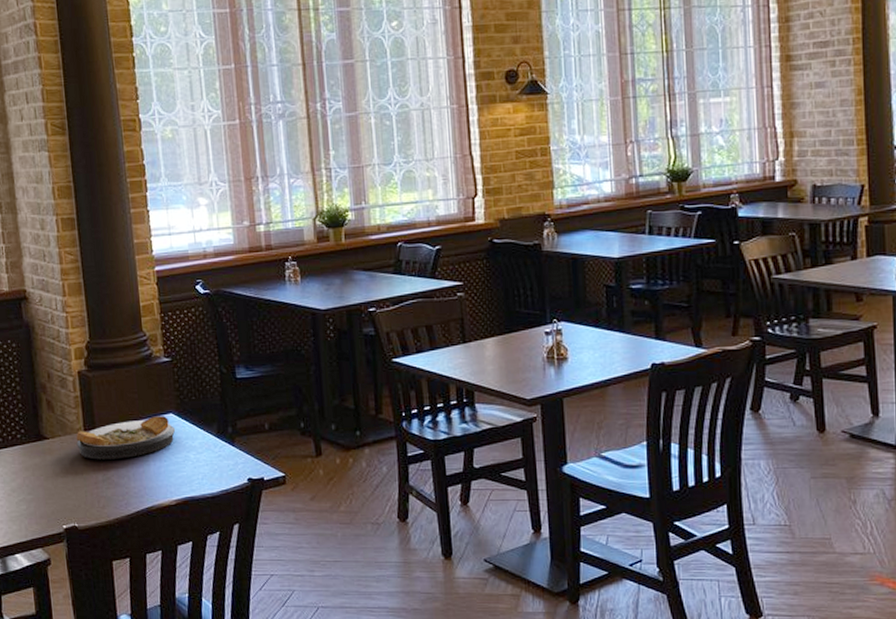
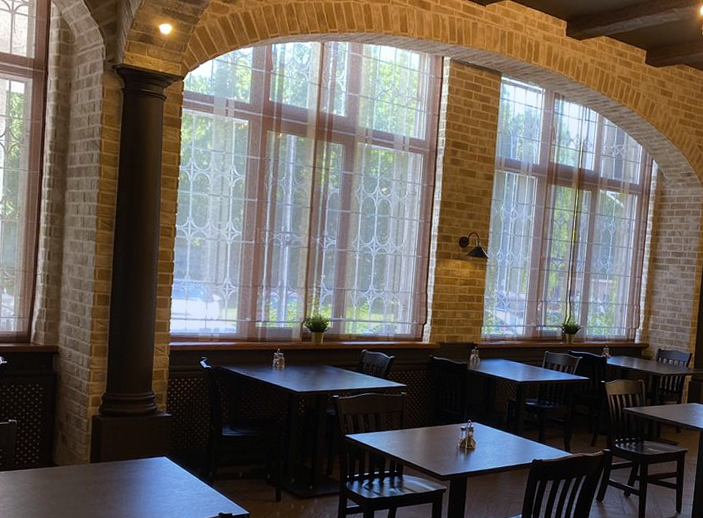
plate: present [76,416,176,460] -> none [82,457,167,488]

